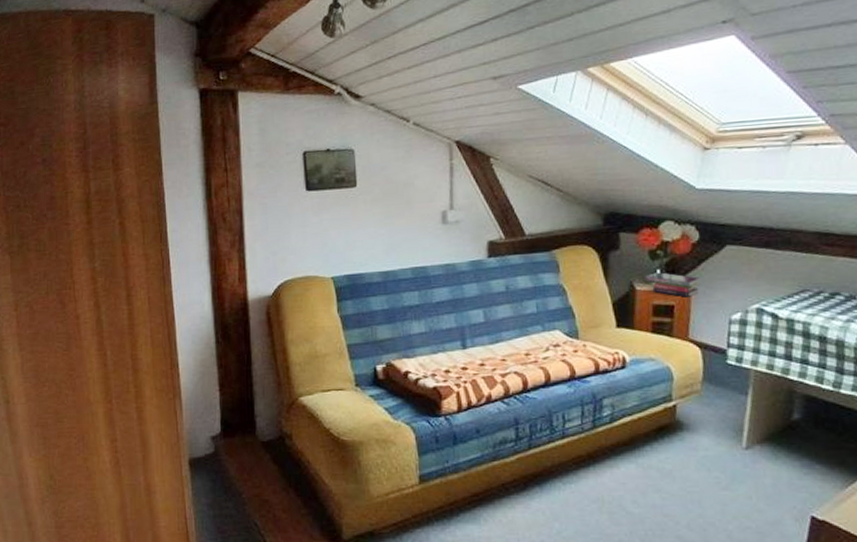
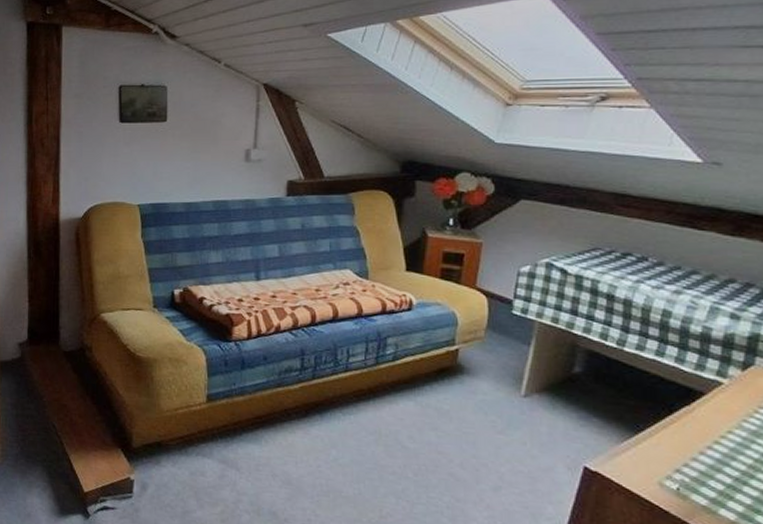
books: present [645,272,700,297] -> none [438,221,492,247]

